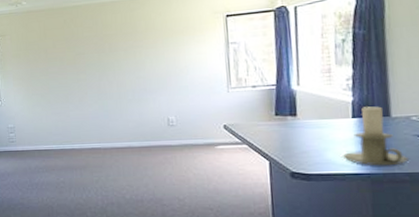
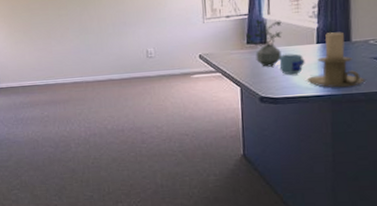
potted plant: none [274,90,314,141] -> present [246,19,282,67]
mug: none [311,127,340,150] -> present [279,53,305,75]

